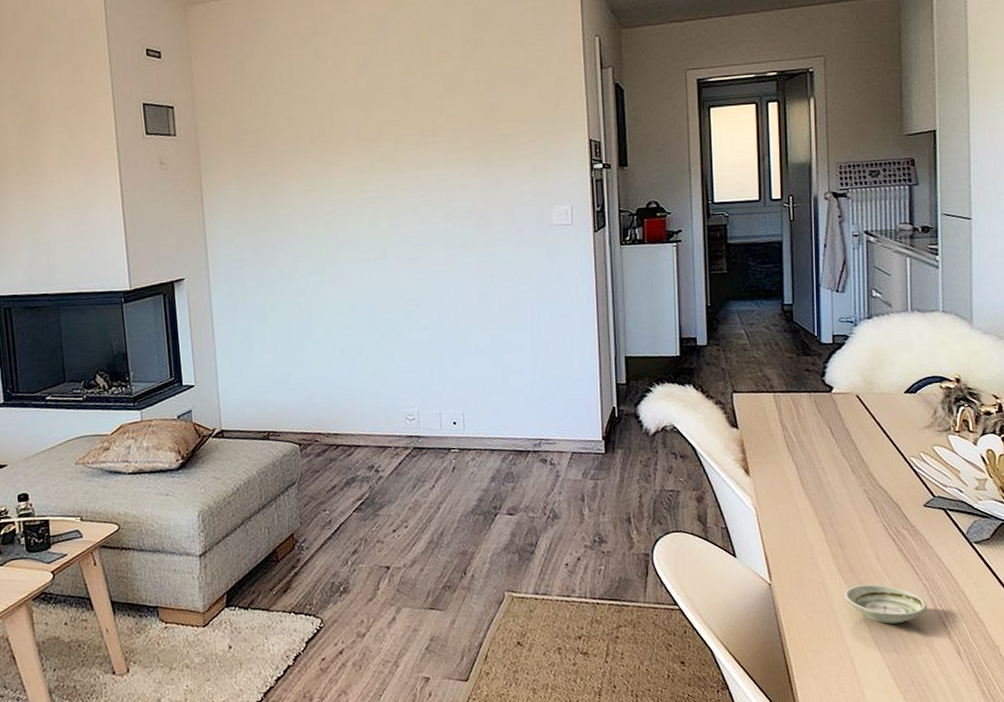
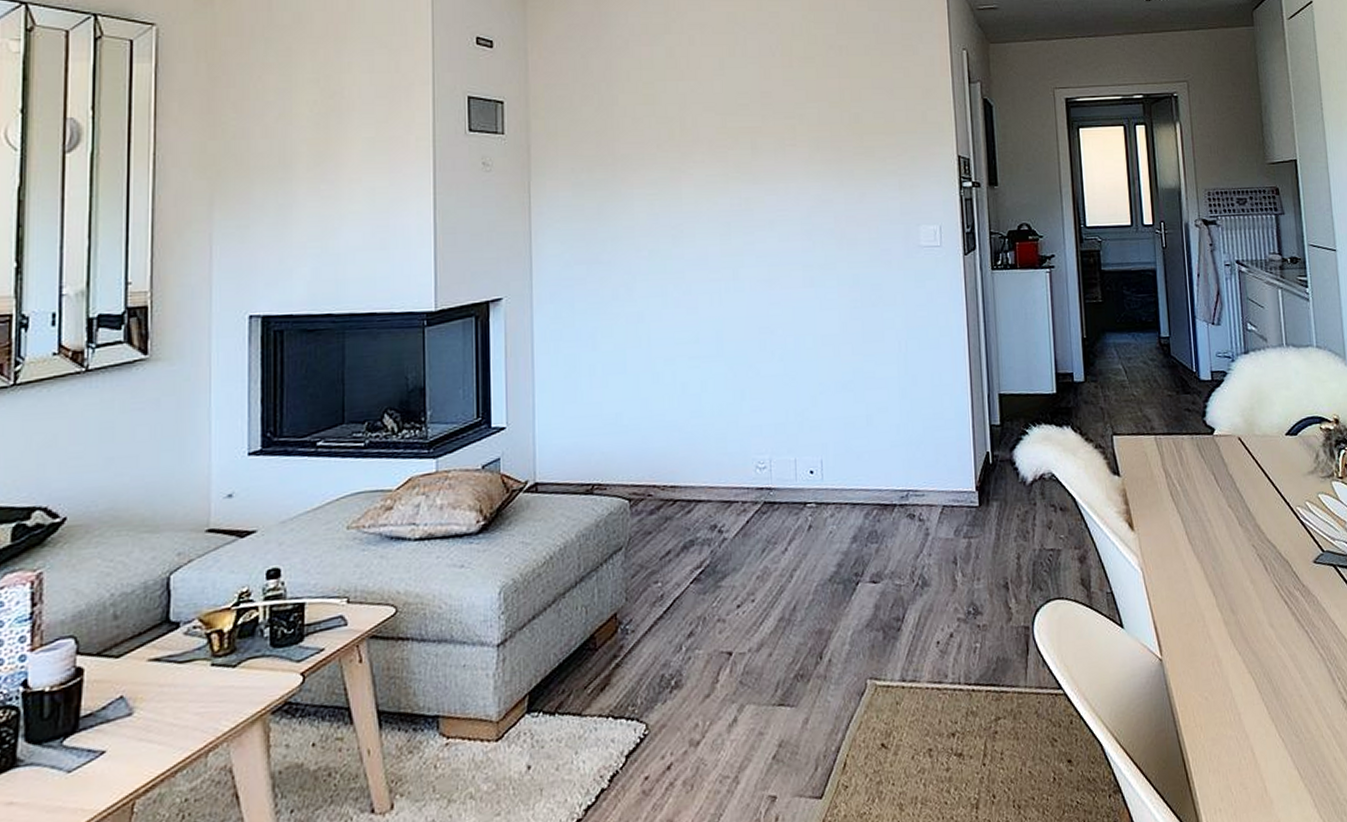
saucer: present [844,584,927,624] -> none [1239,655,1326,703]

